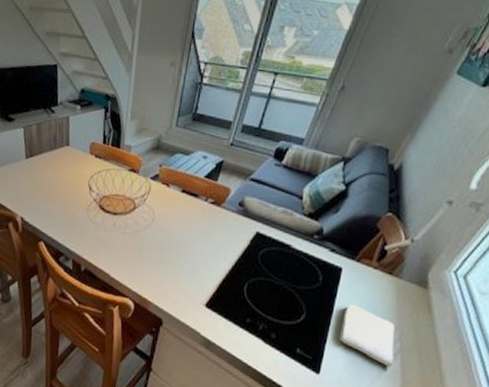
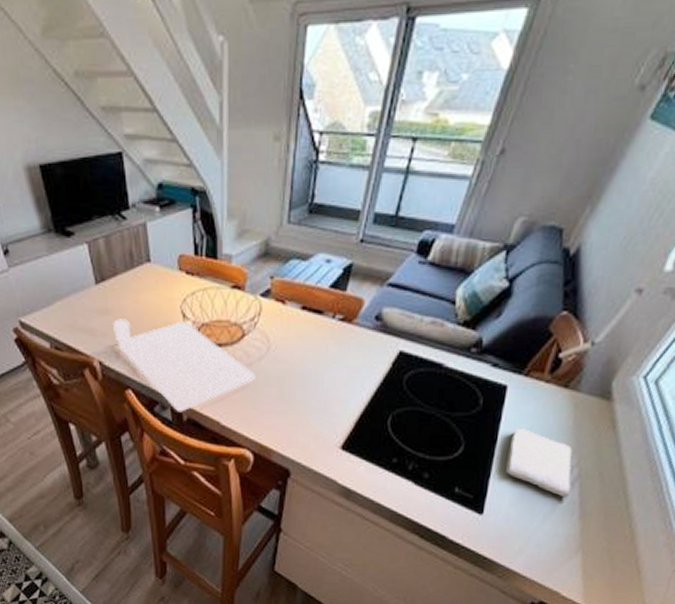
cutting board: none [34,186,141,264] -> present [112,319,255,412]

